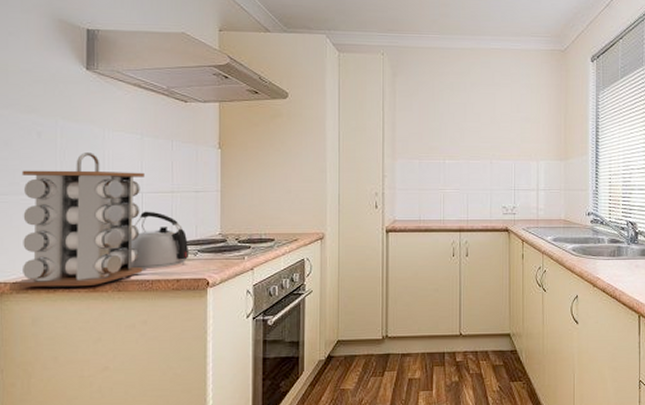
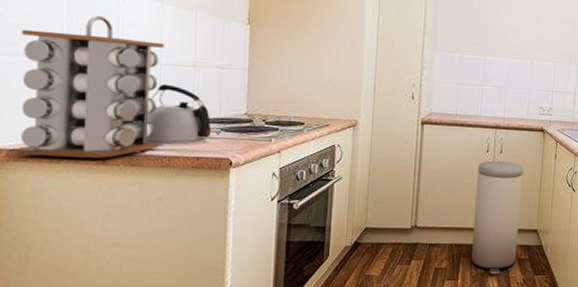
pedal bin: none [443,264,491,383] -> present [470,160,524,275]

